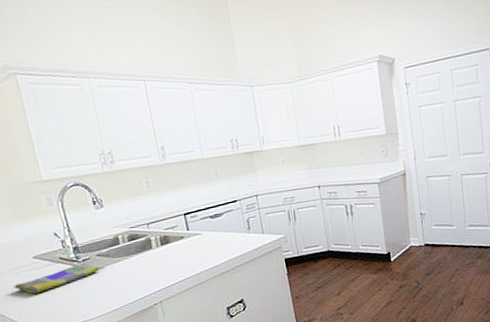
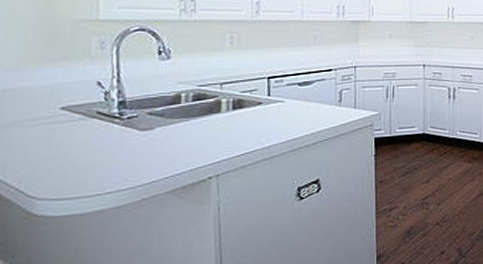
dish towel: present [12,265,100,294] -> none [21,123,148,154]

